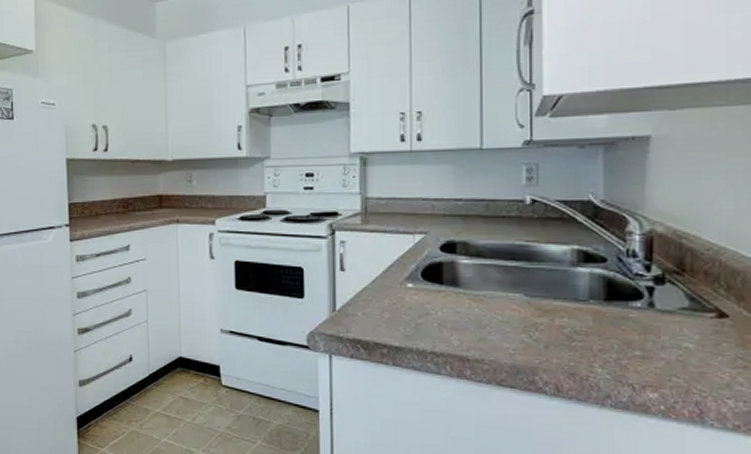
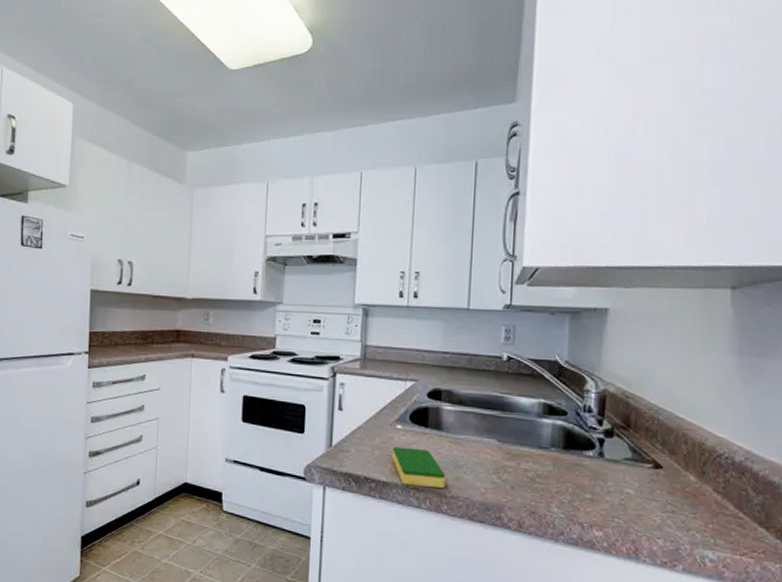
dish sponge: none [404,307,467,351] -> present [392,446,445,488]

